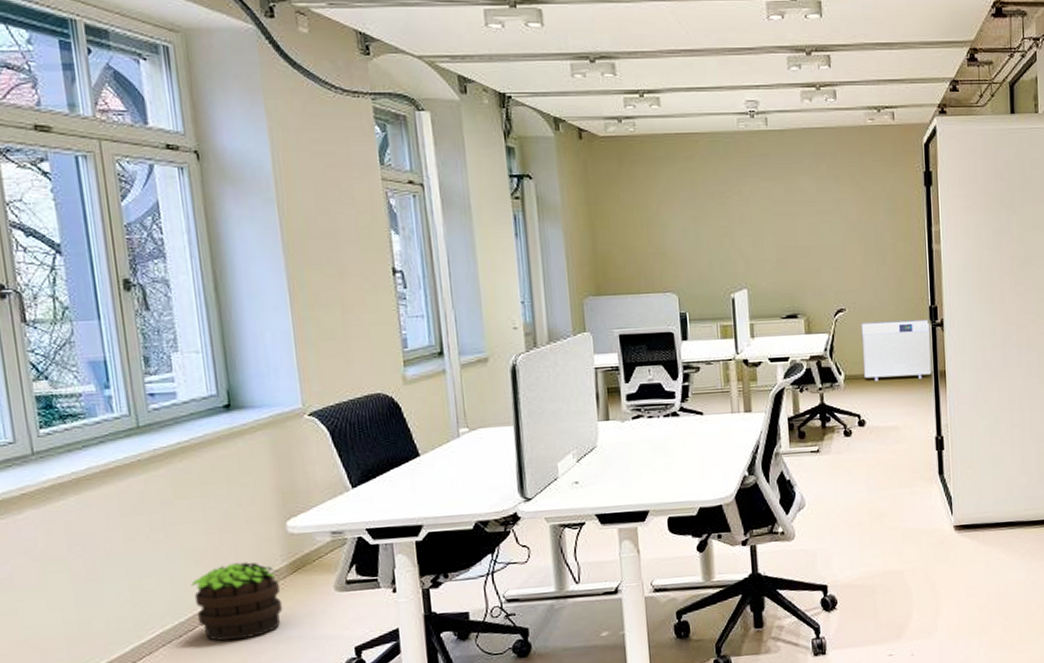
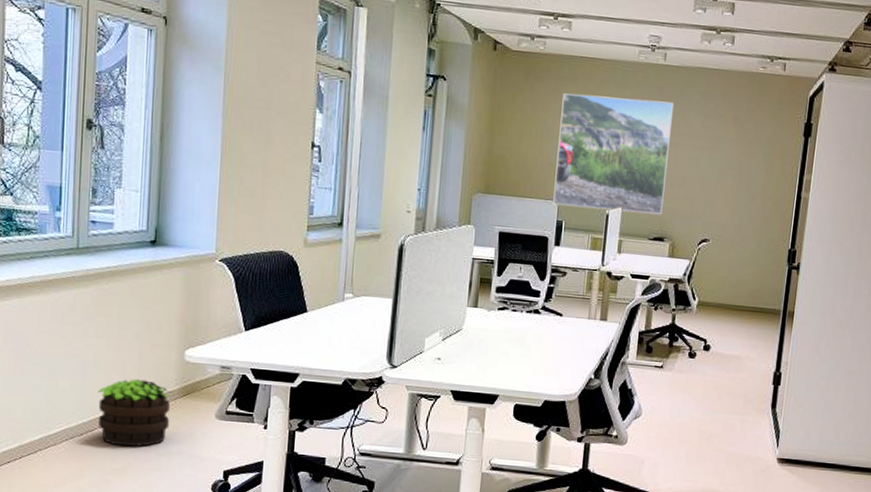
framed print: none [663,169,791,297] -> present [553,93,674,214]
air purifier: present [861,319,931,381] -> none [716,255,786,316]

